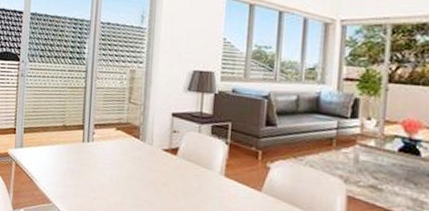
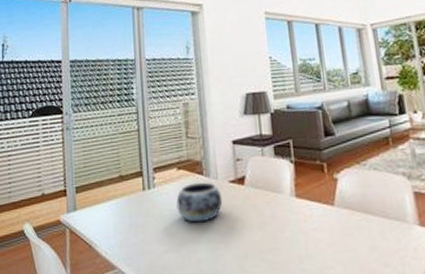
decorative bowl: none [111,143,154,181] -> present [176,182,223,223]

